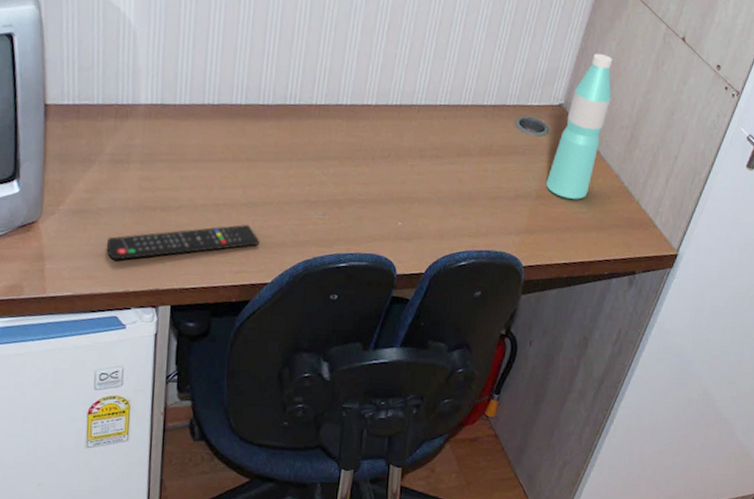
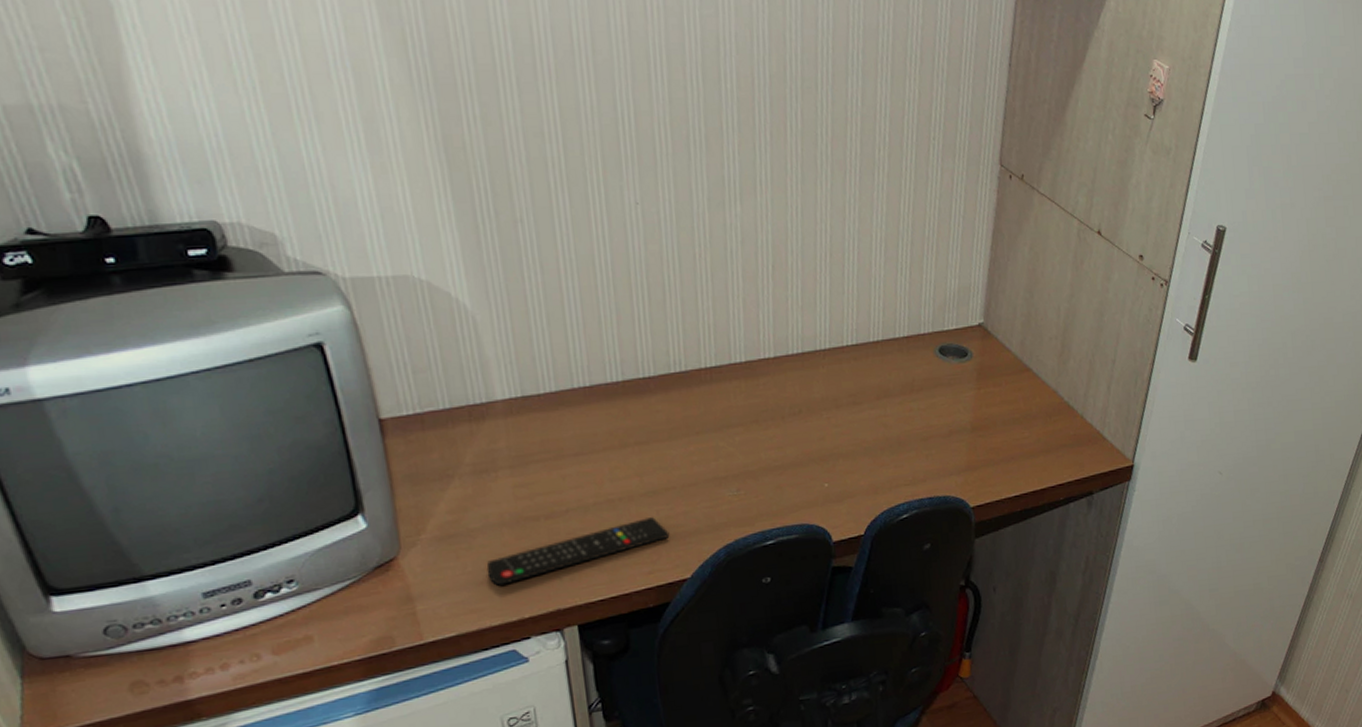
water bottle: present [546,53,613,199] -> none [980,261,1034,426]

